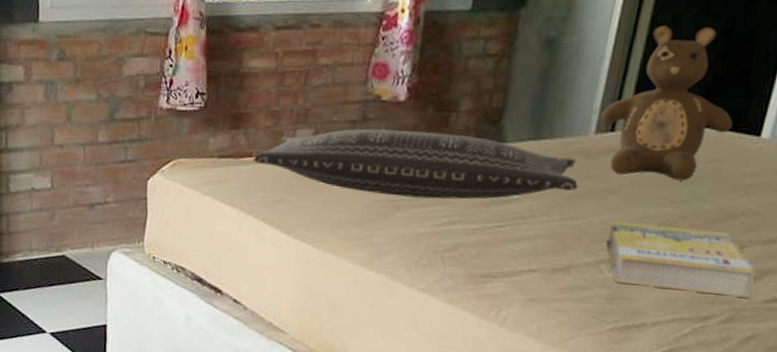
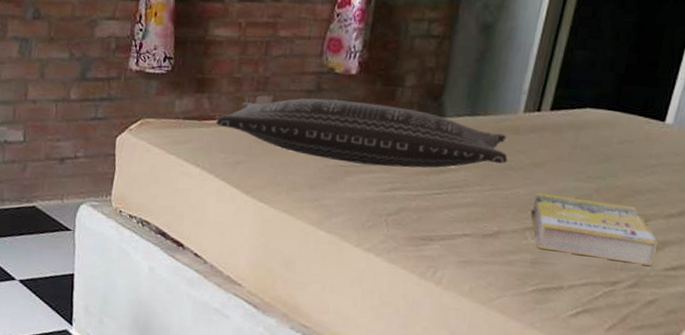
teddy bear: present [601,25,733,181] -> none [529,17,642,159]

